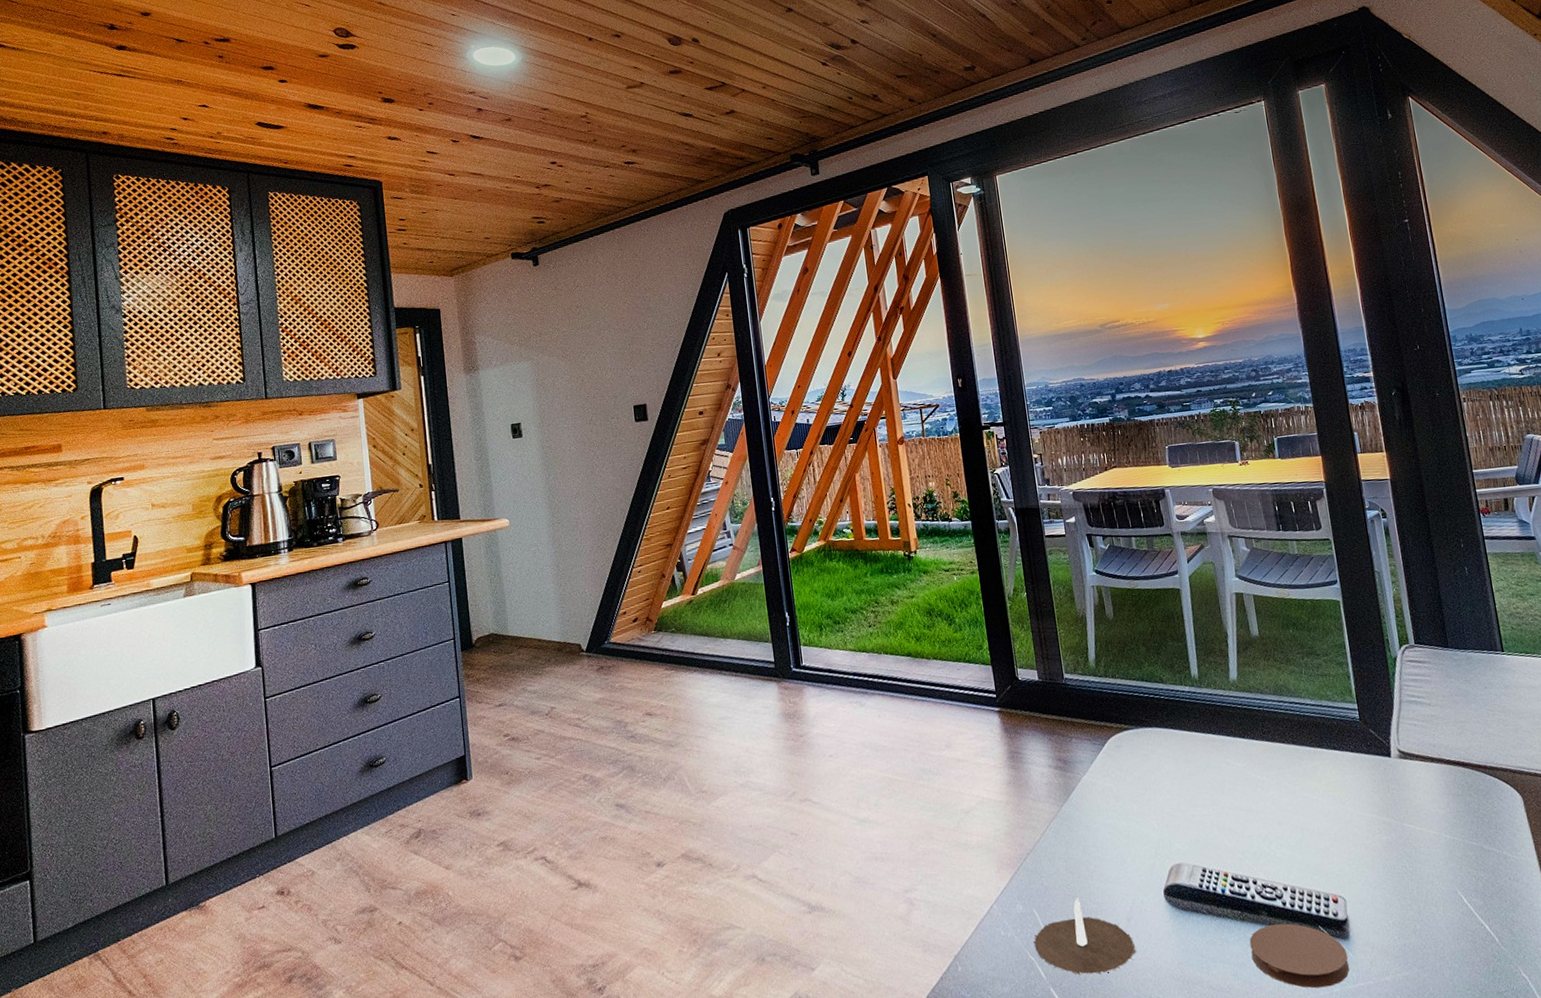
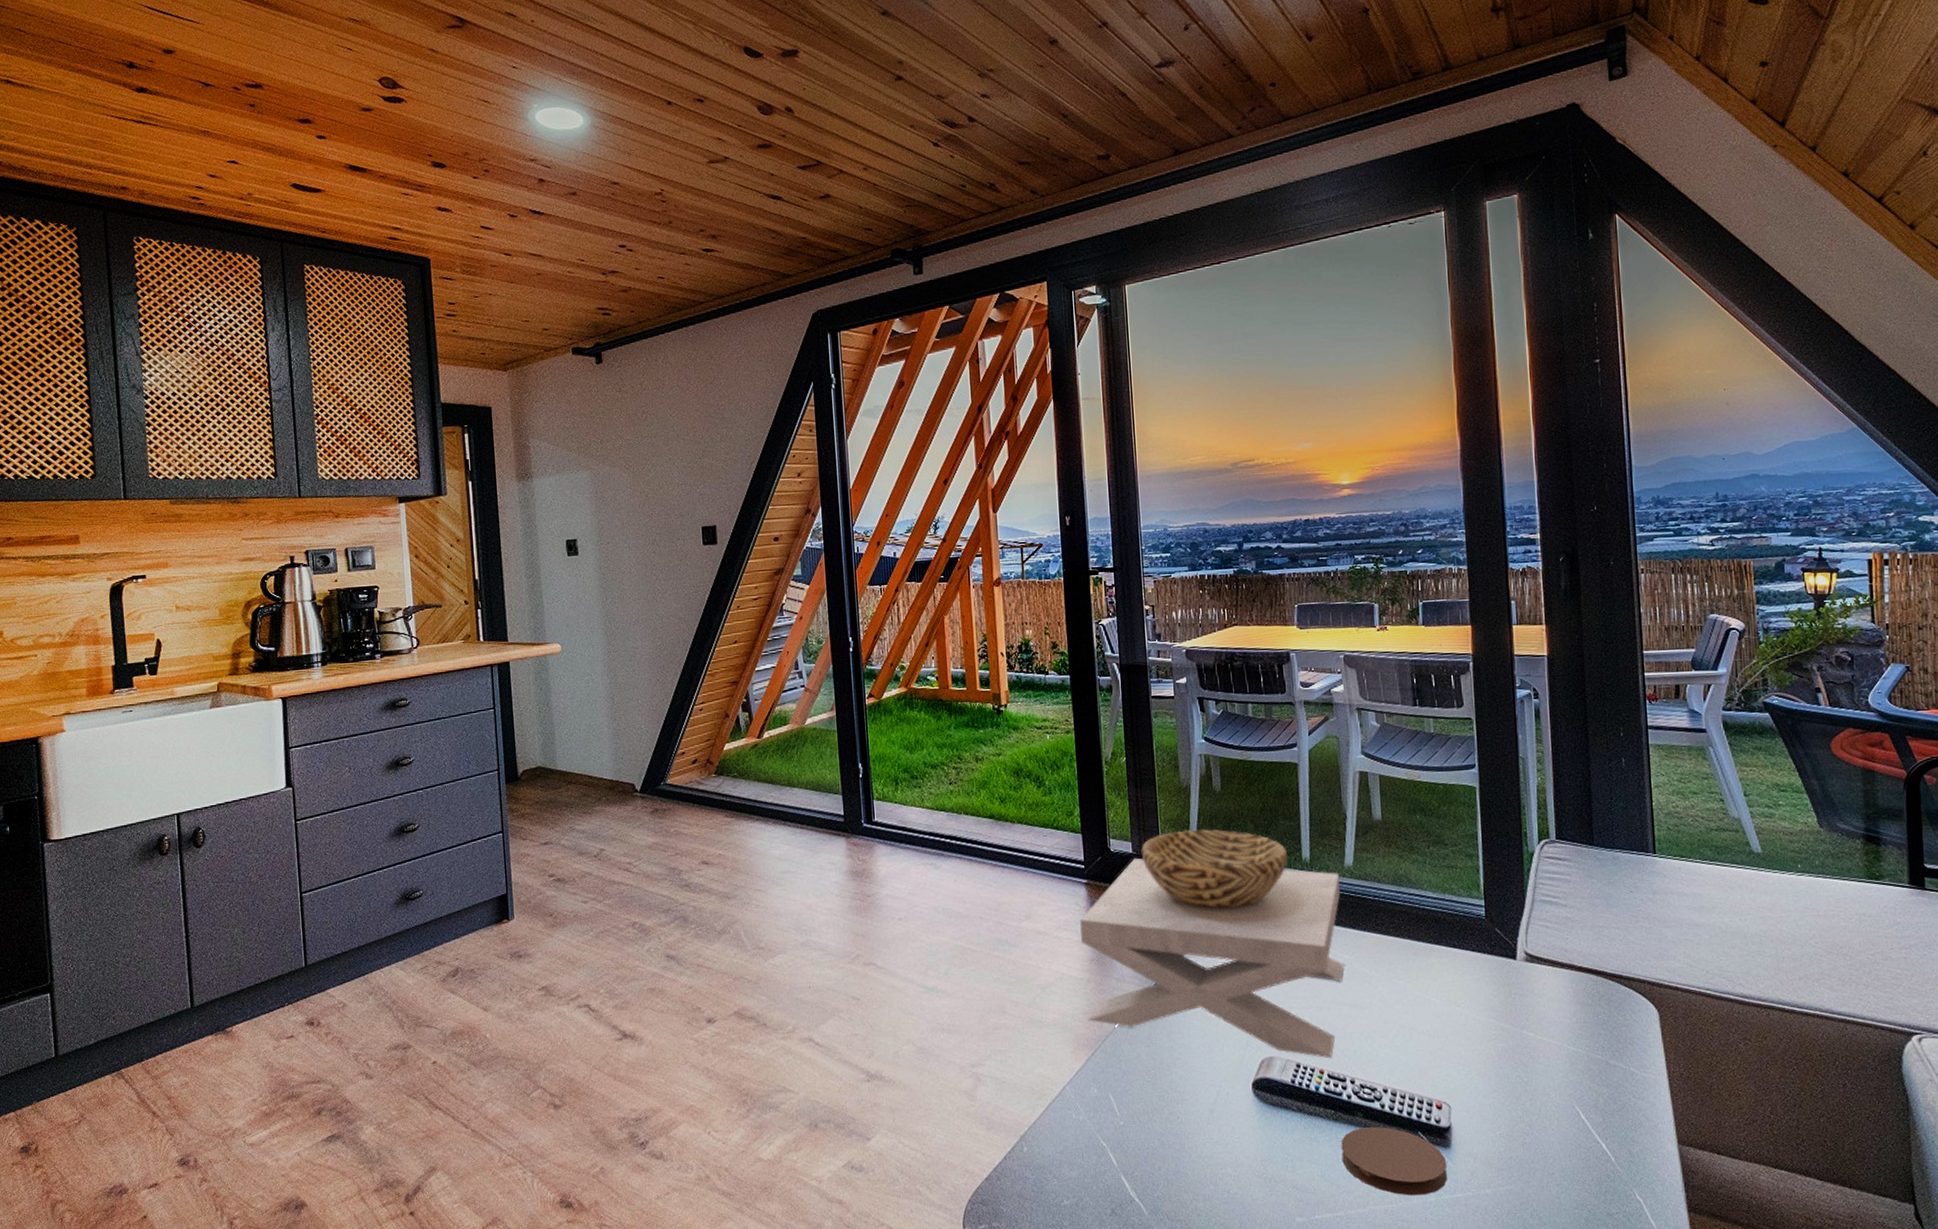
decorative bowl: none [995,653,1238,862] -> present [1080,829,1345,1059]
candle: present [1033,898,1137,975] -> none [1106,1085,1217,1165]

